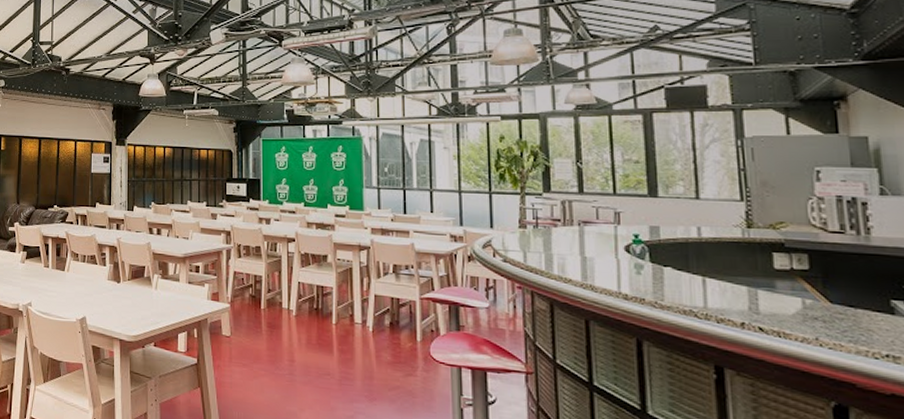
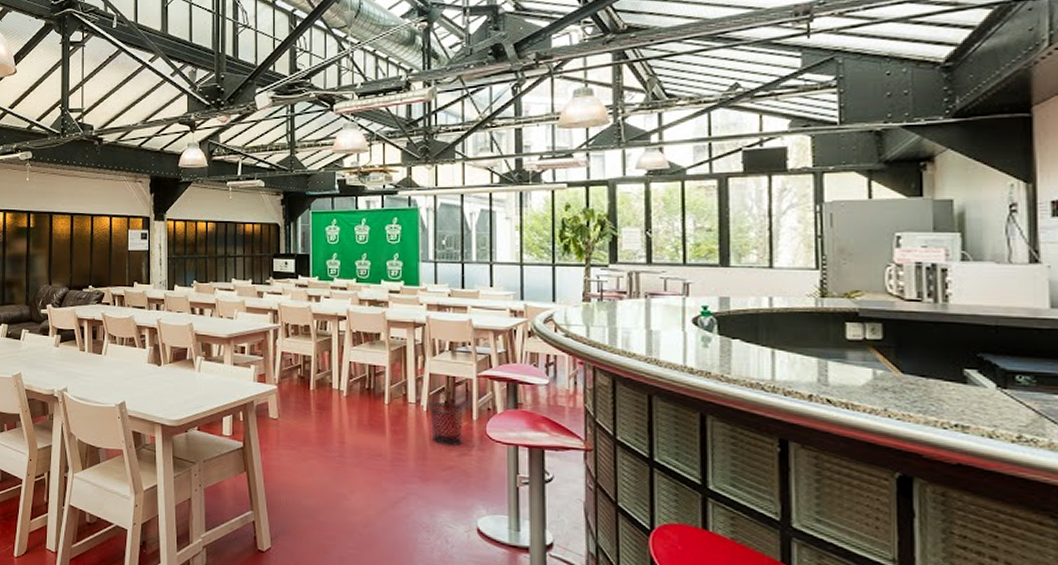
waste bin: none [375,323,409,367] -> present [429,402,465,447]

